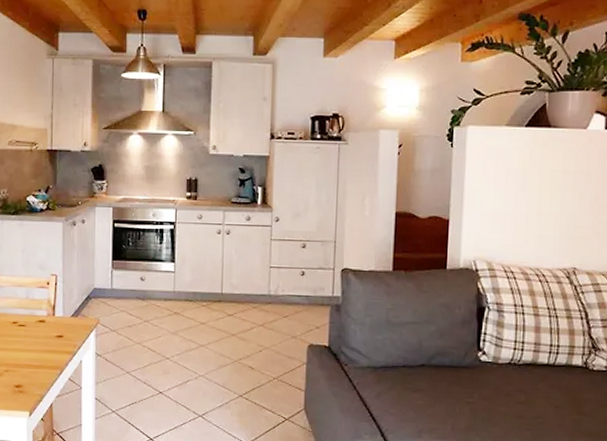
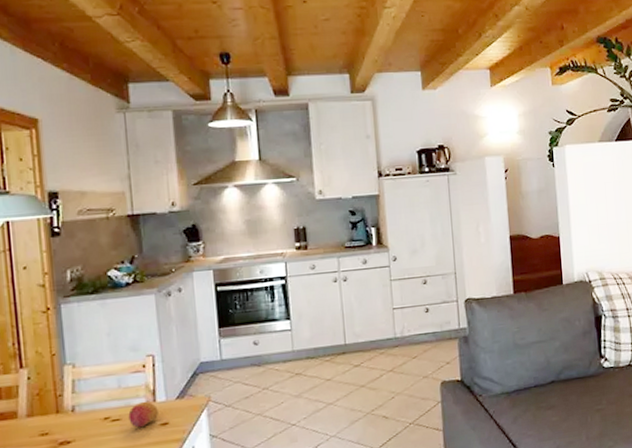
fruit: none [32,313,56,336] -> present [128,401,158,428]

